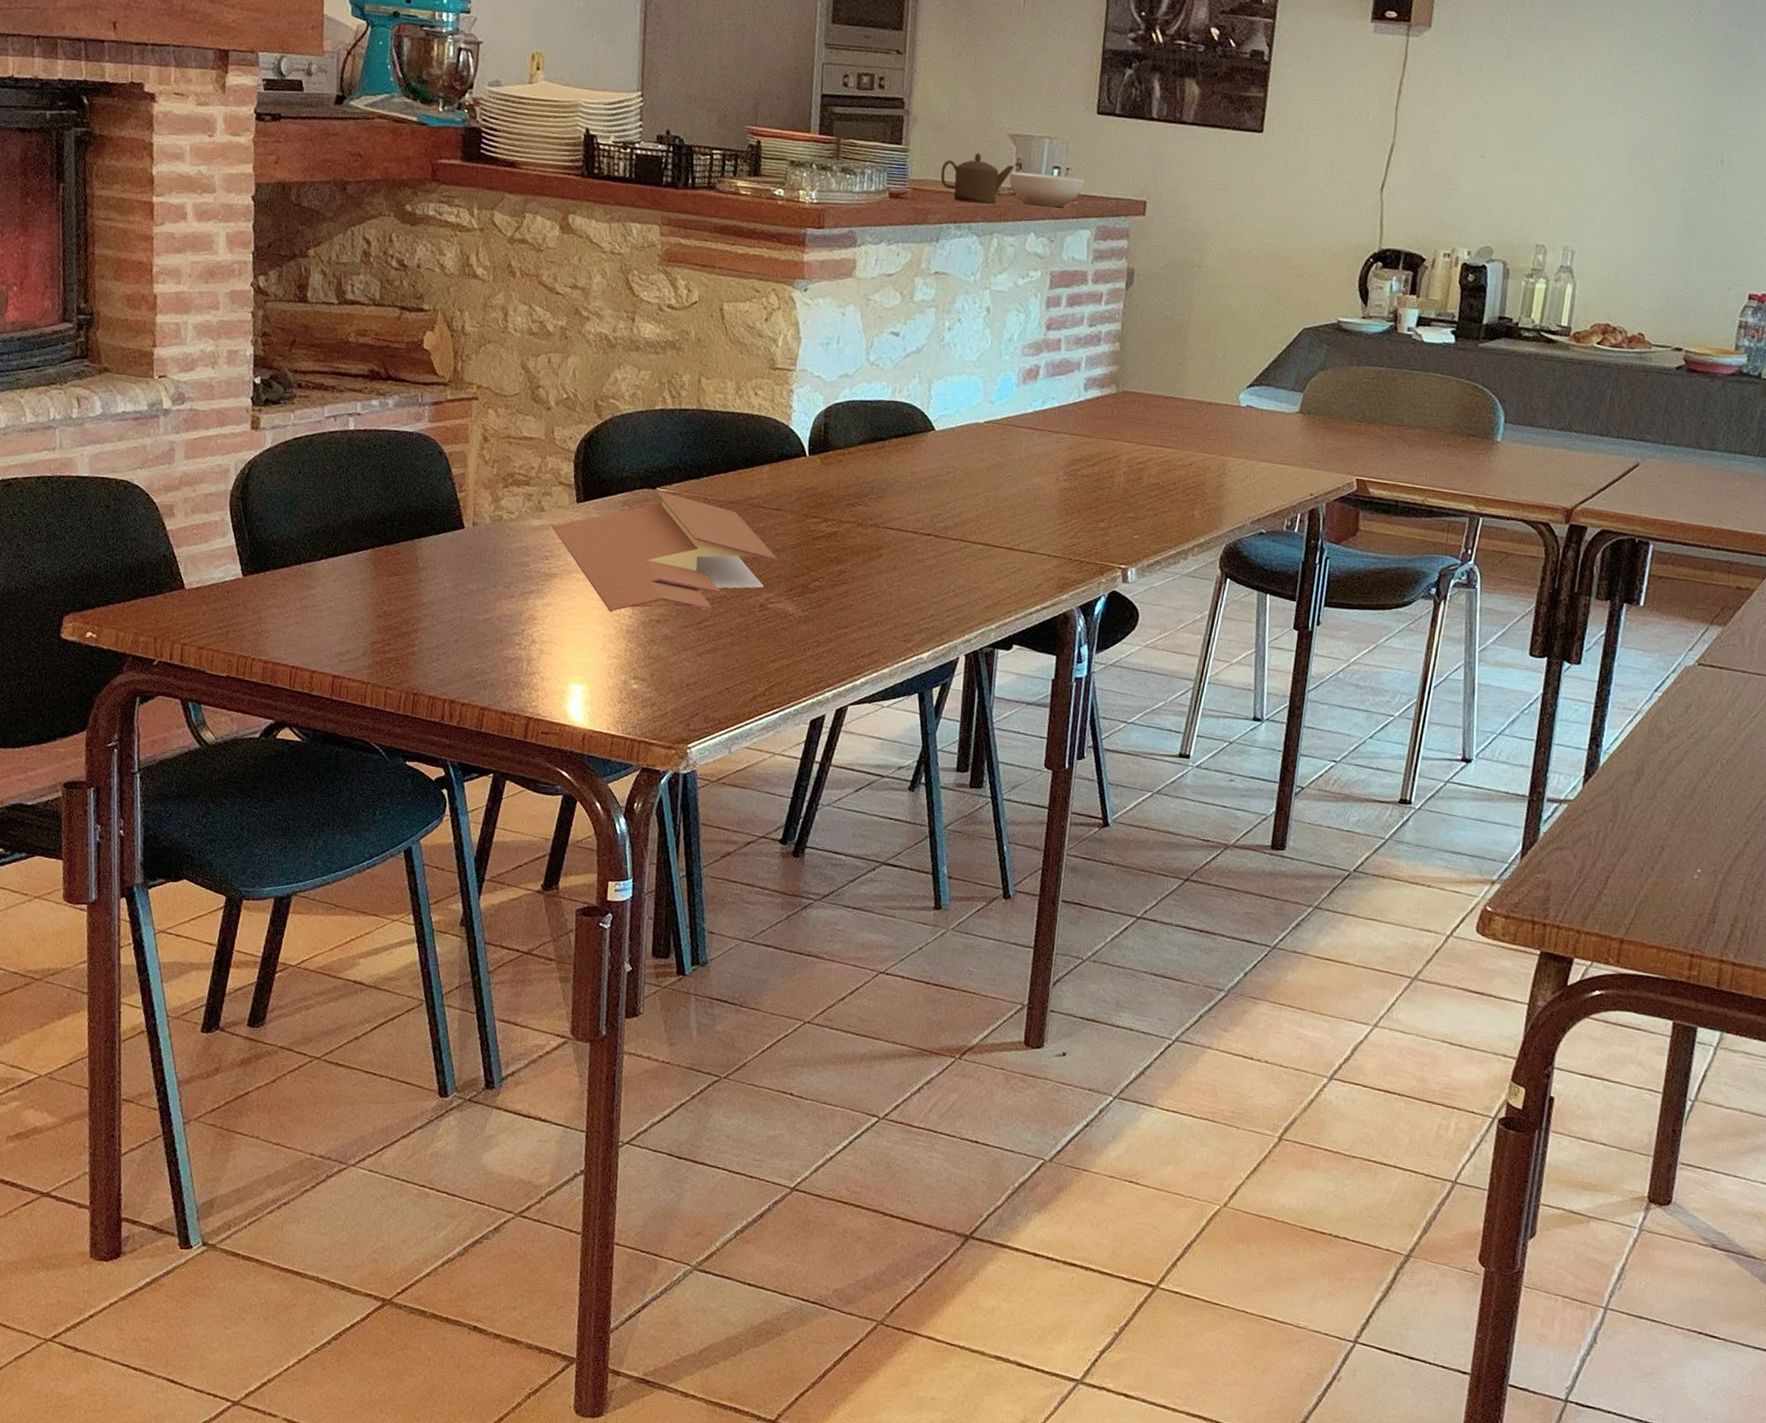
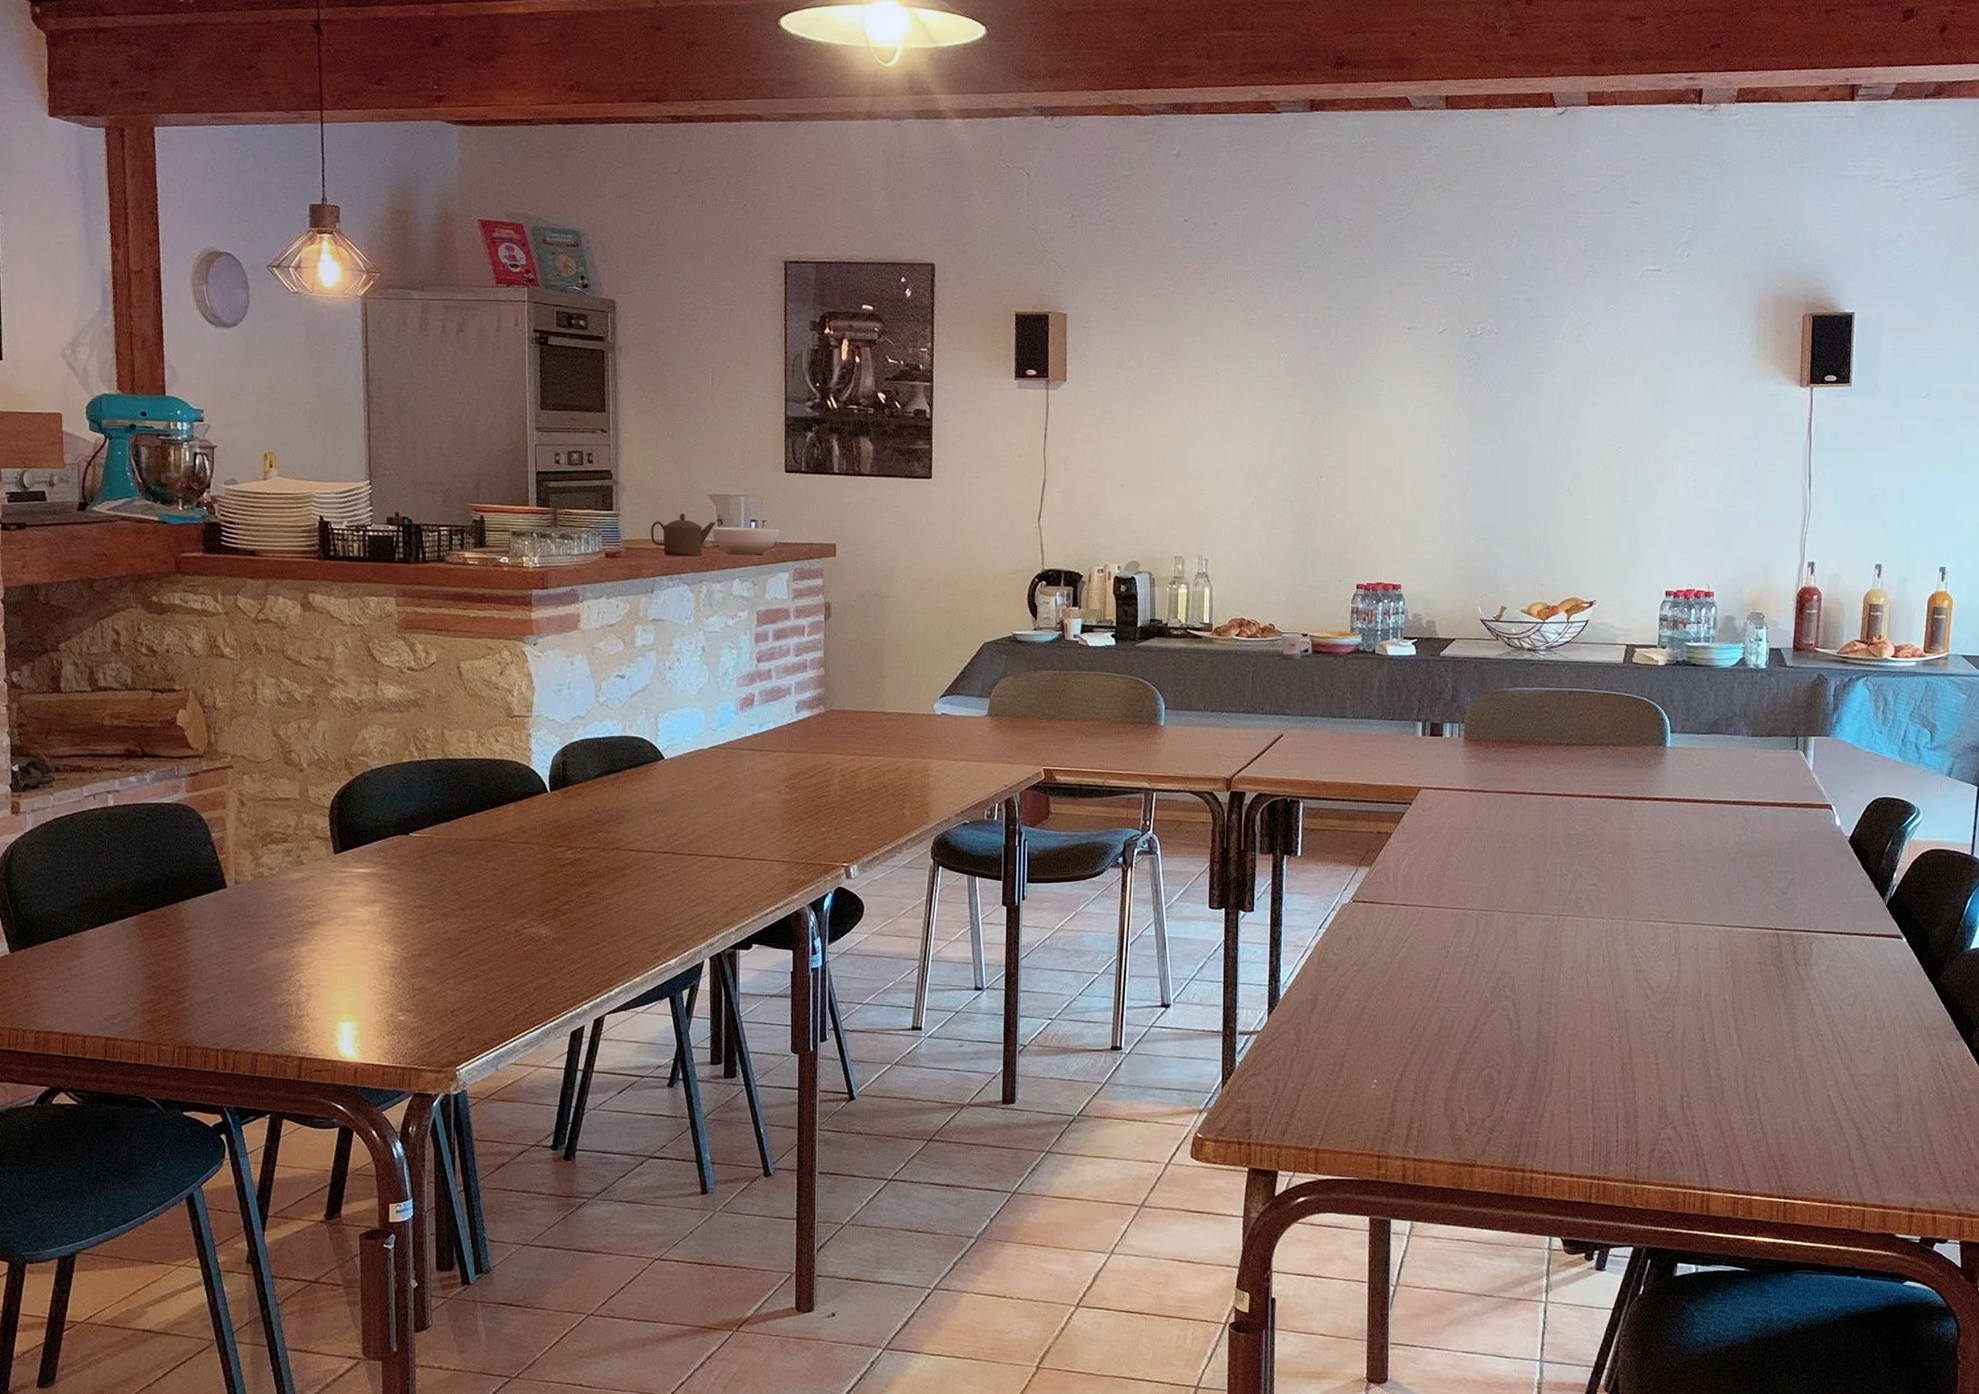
papers: present [552,490,779,612] -> none [312,835,530,951]
mug: none [1648,345,1687,379] -> present [1281,633,1313,660]

